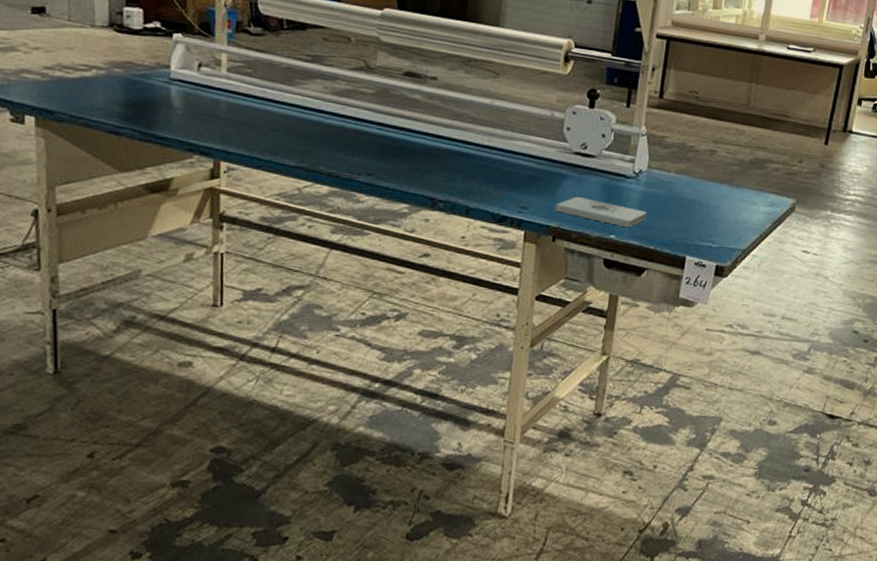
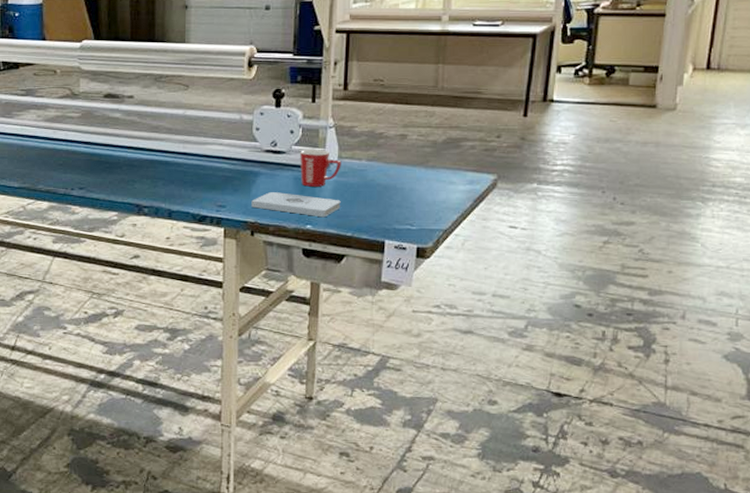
mug: none [608,155,651,196] -> present [300,149,341,187]

